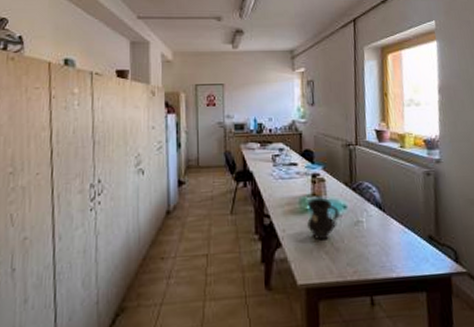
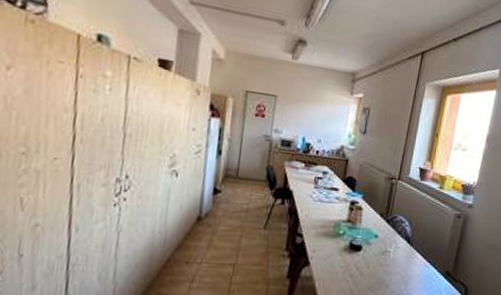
pitcher: present [306,198,340,241] -> none [337,225,370,264]

